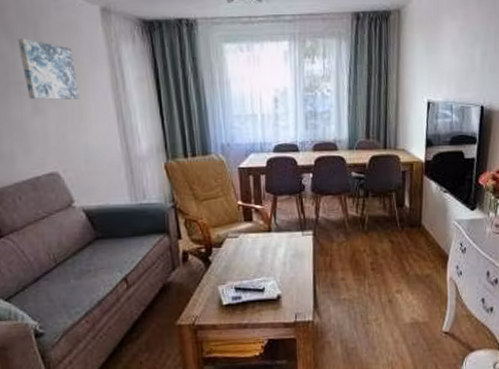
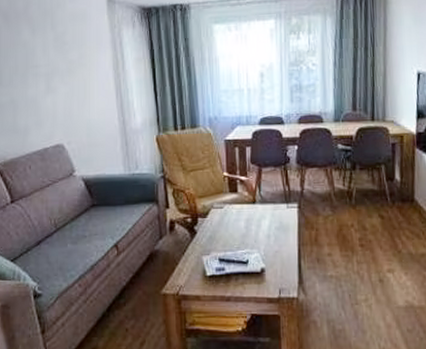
wall art: present [18,38,80,100] -> none [38,28,86,80]

